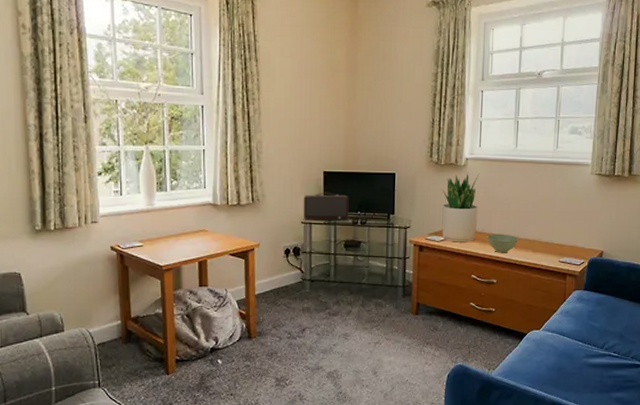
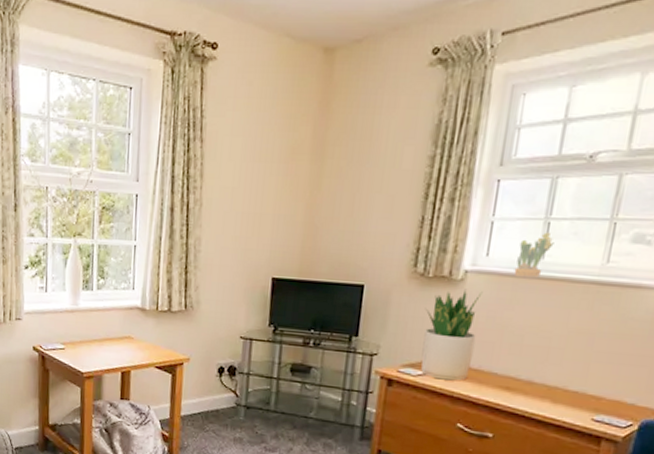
speaker: present [303,192,349,221] -> none [243,302,302,340]
bowl: present [487,233,519,254] -> none [485,372,532,402]
potted flower: none [499,128,522,161] -> present [514,232,554,278]

